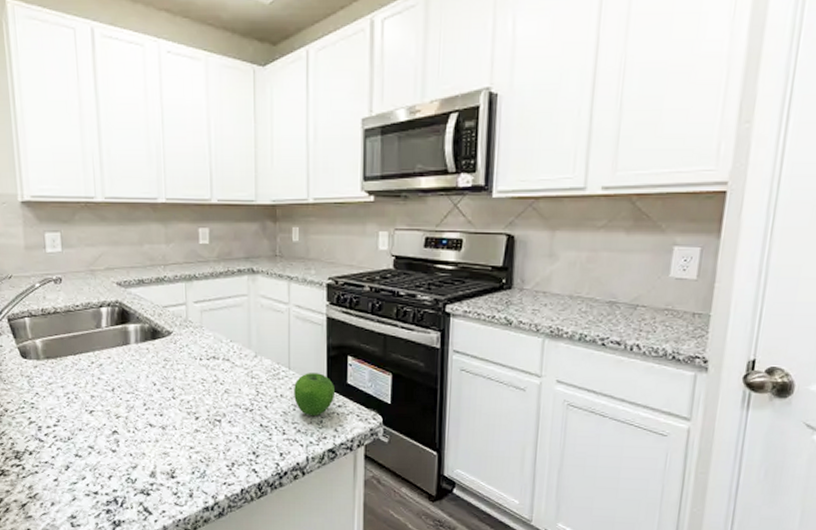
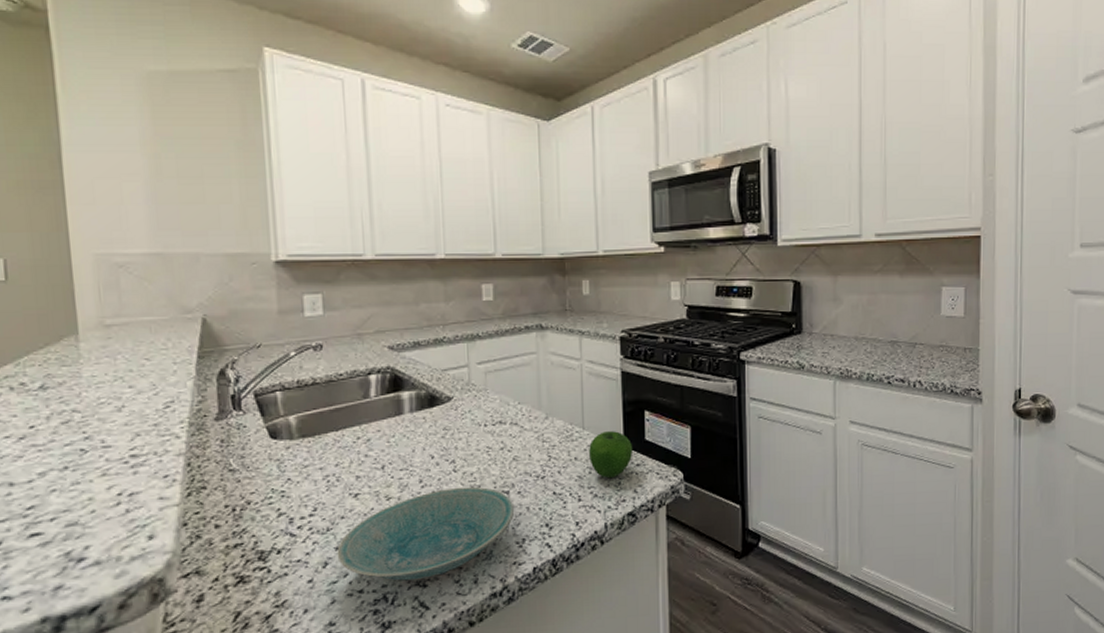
bowl: none [76,412,226,489] -> present [337,486,515,581]

